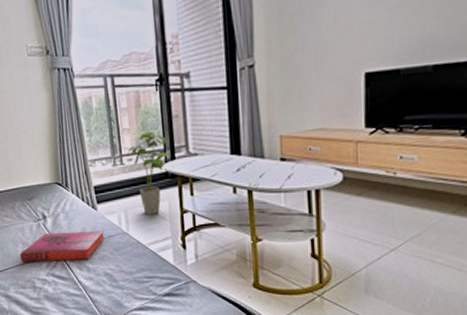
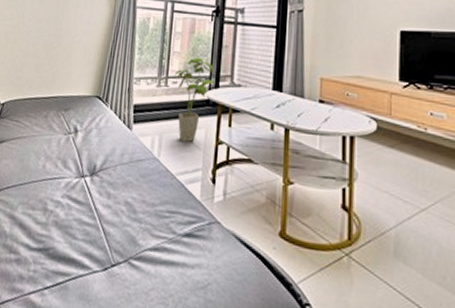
hardback book: present [19,230,105,262] -> none [38,148,134,184]

